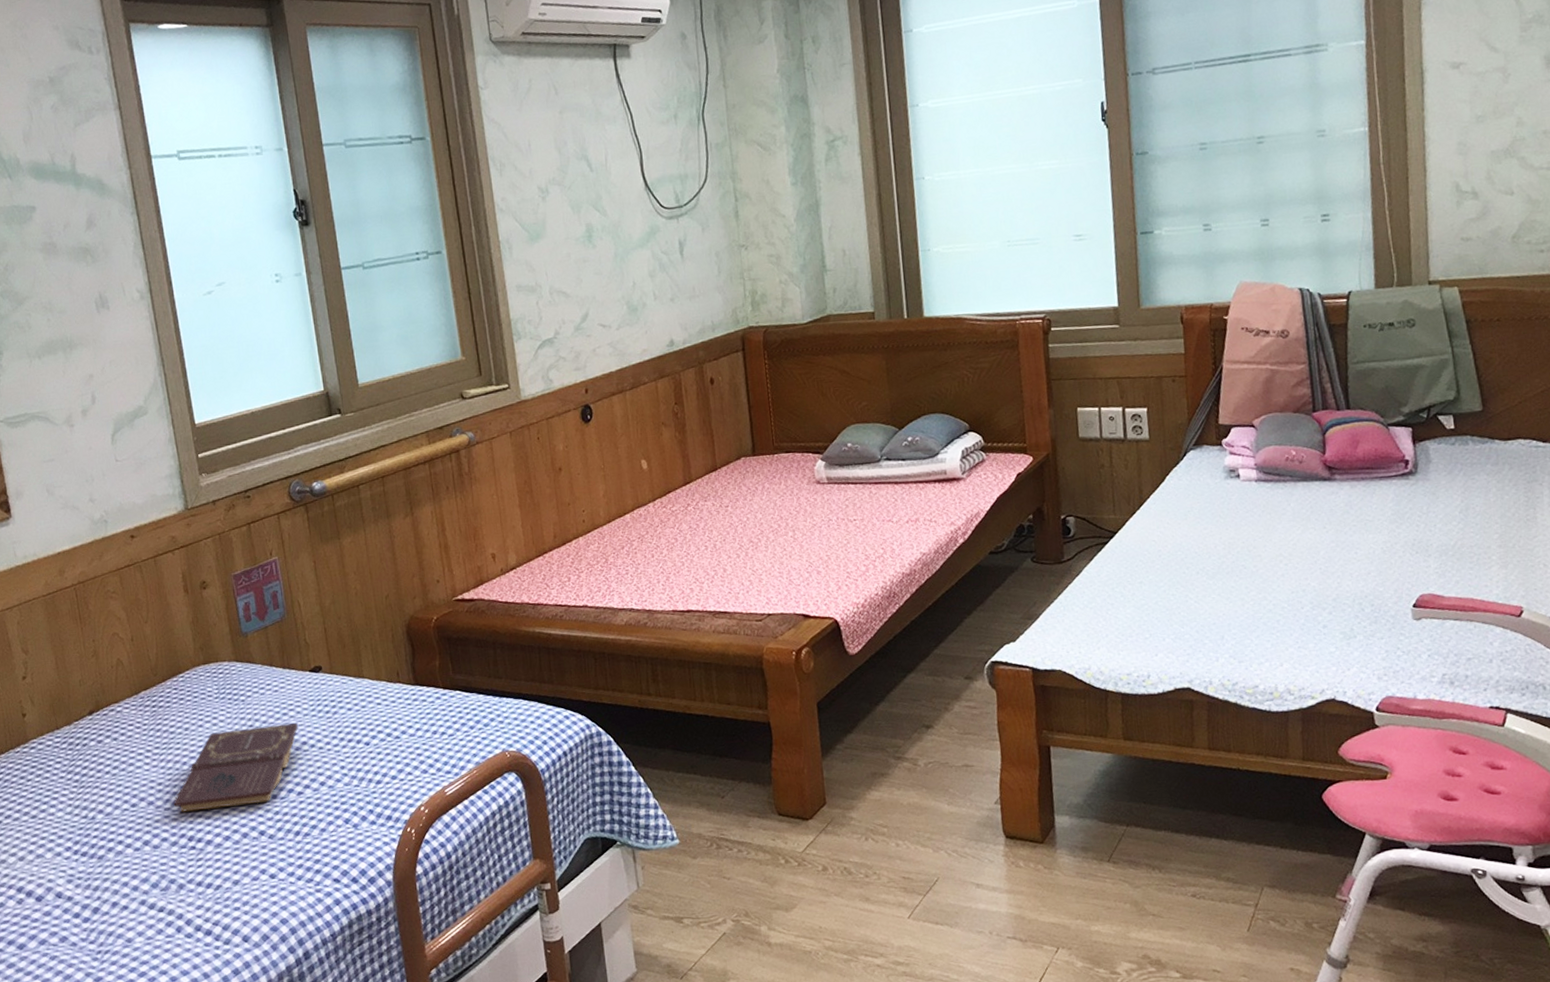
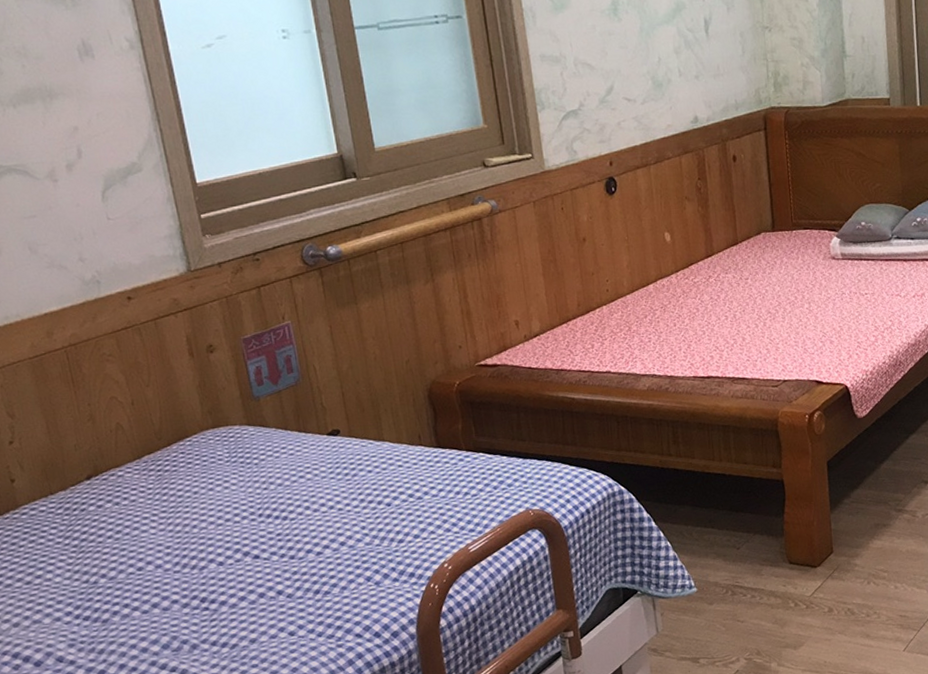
book: present [174,723,298,812] -> none [184,486,316,575]

